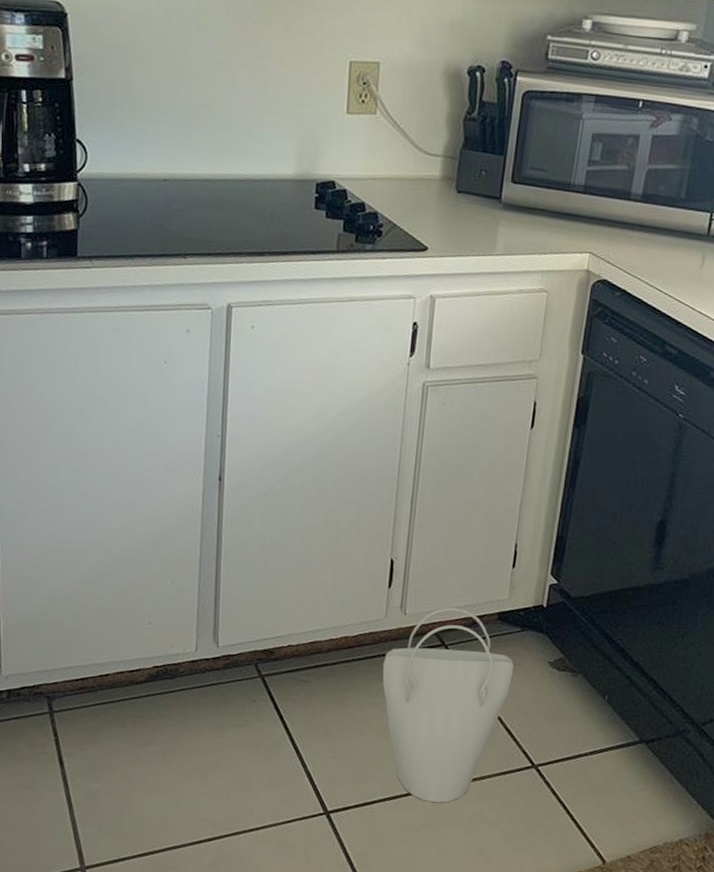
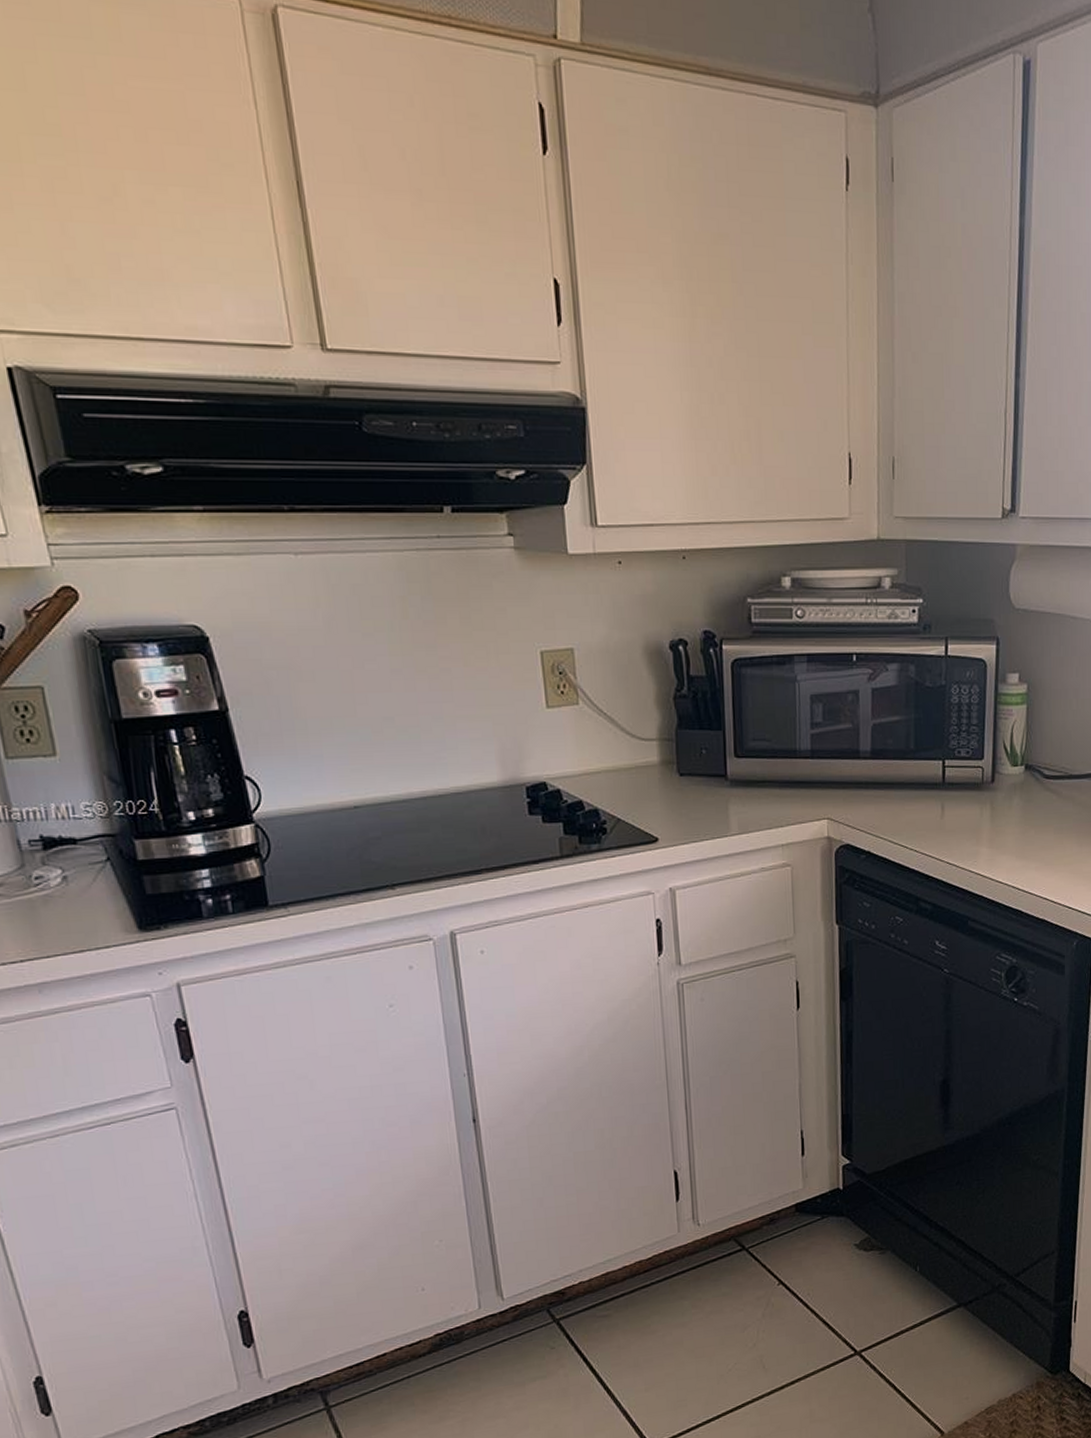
shopping bag: present [382,607,514,803] -> none [683,1207,821,1413]

